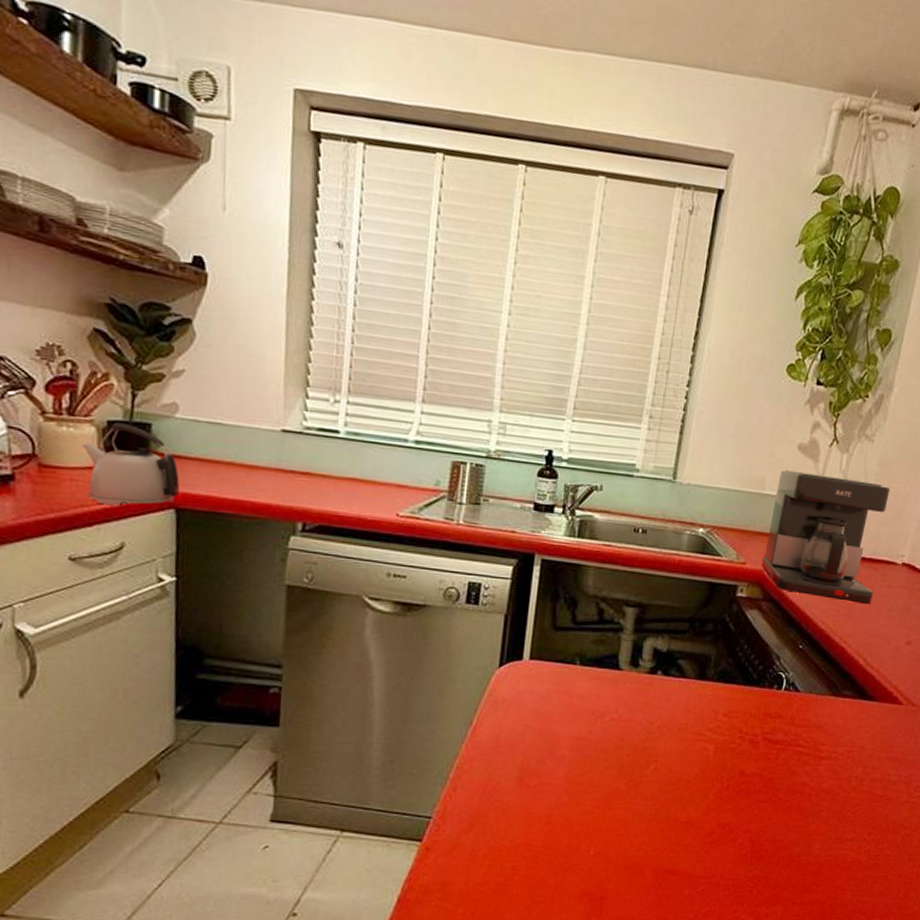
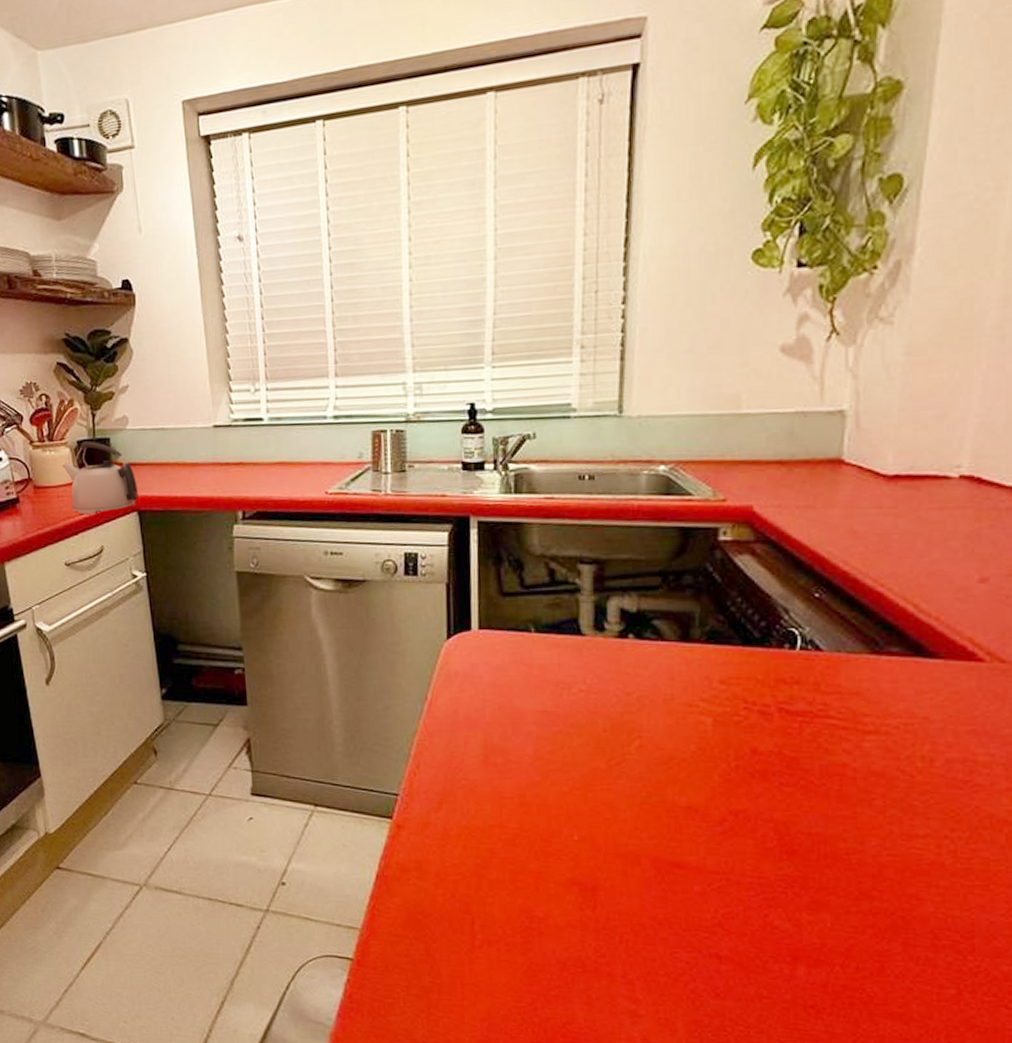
coffee maker: present [761,470,891,604] -> none [747,376,928,534]

